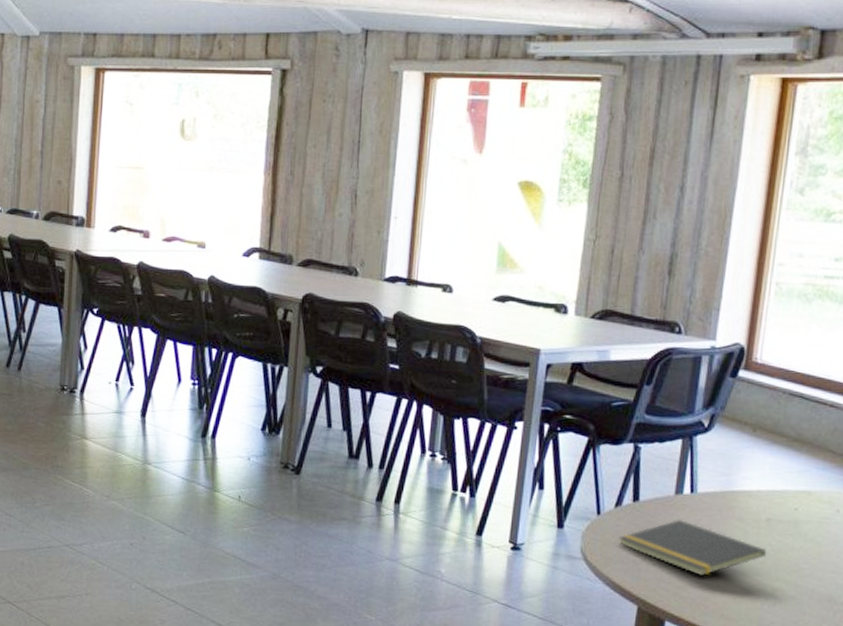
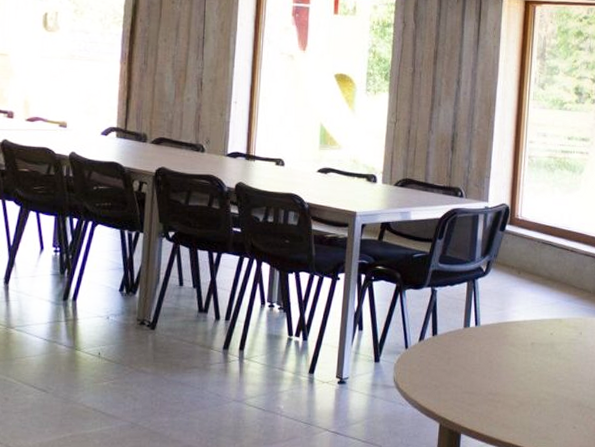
notepad: present [618,518,766,576] -> none [423,347,532,393]

